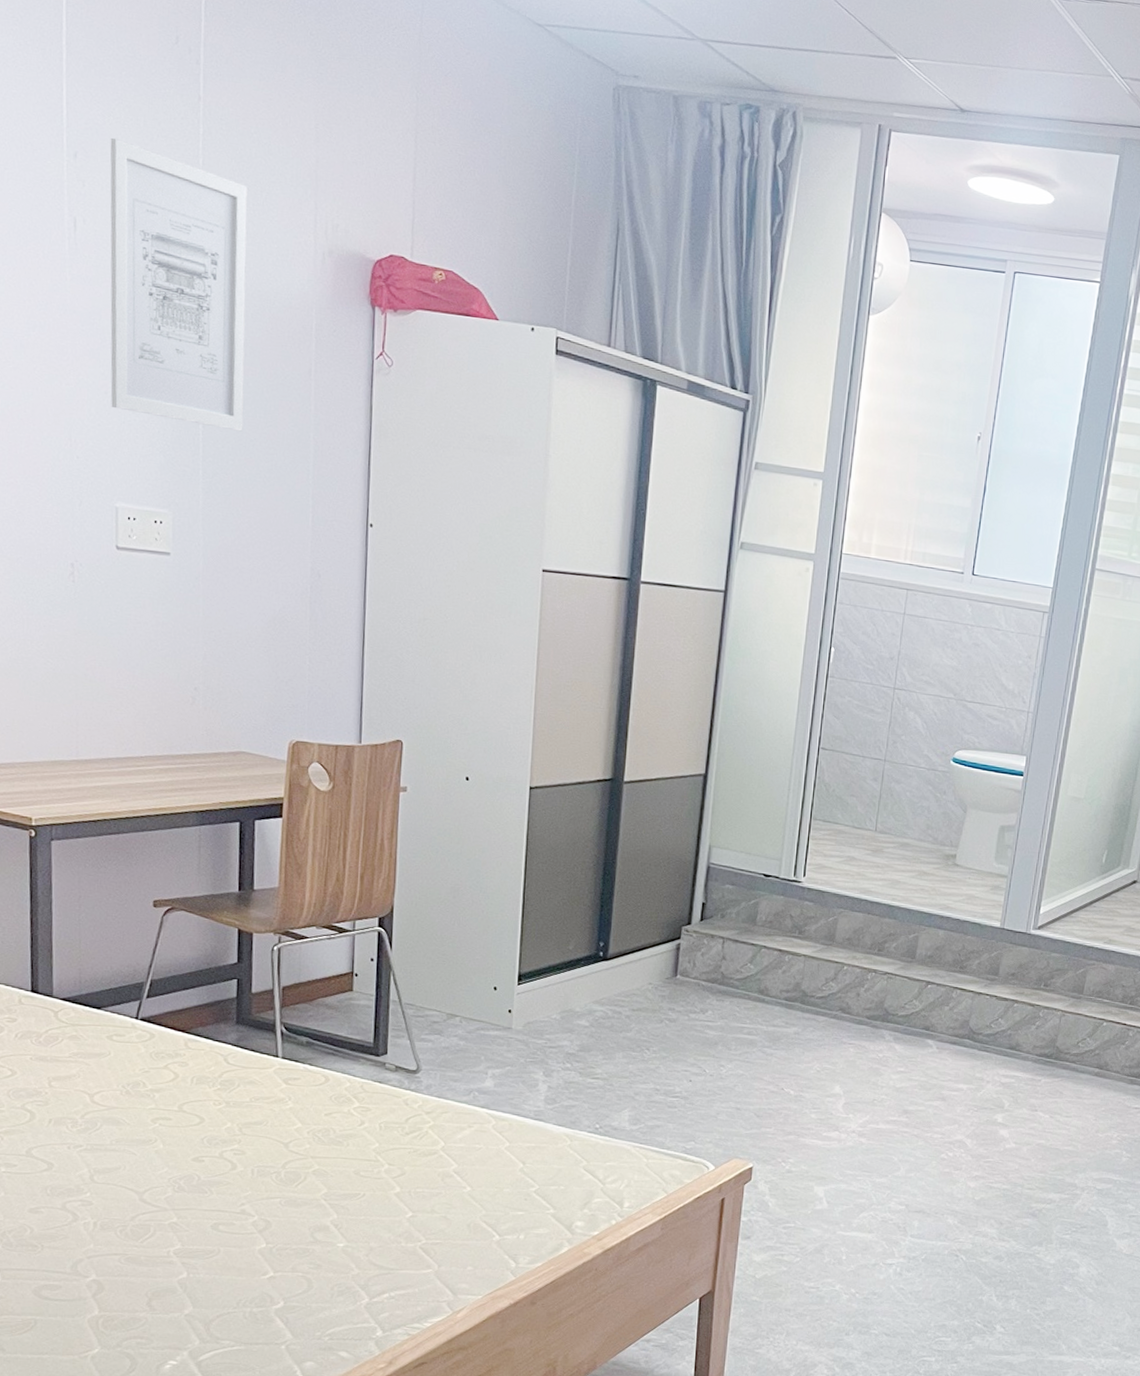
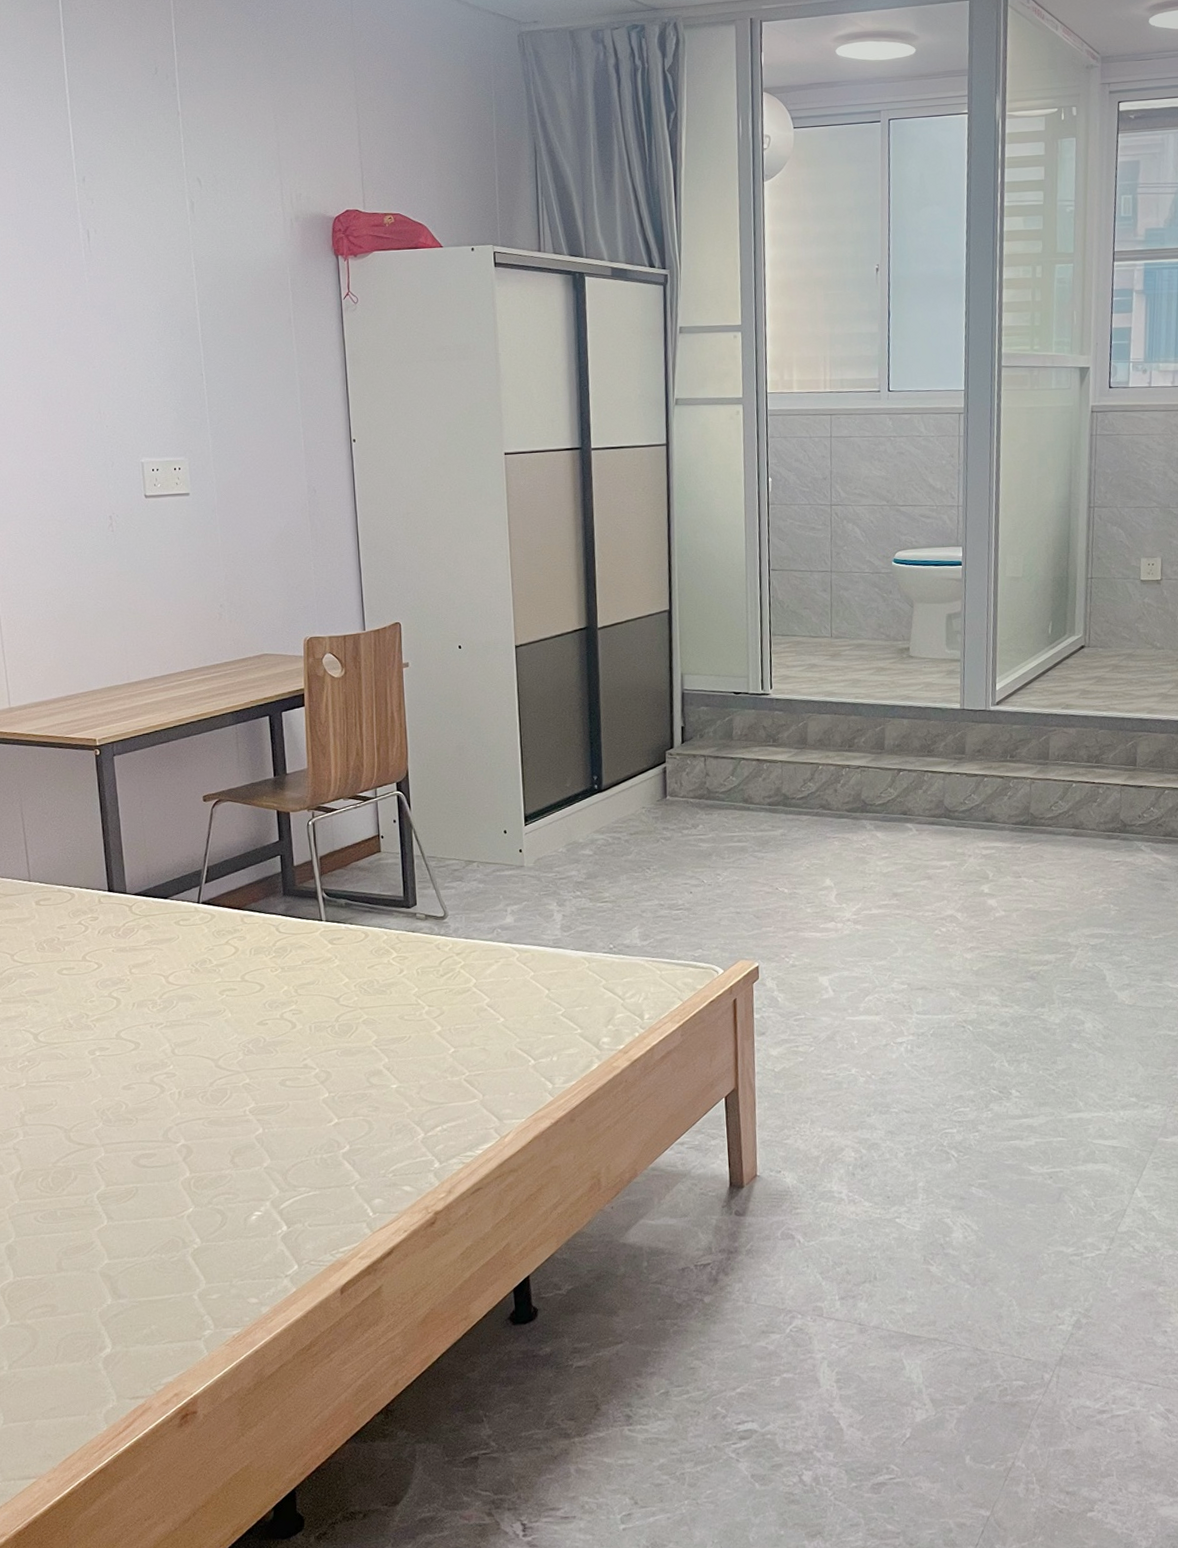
wall art: present [110,137,248,432] -> none [110,159,240,381]

